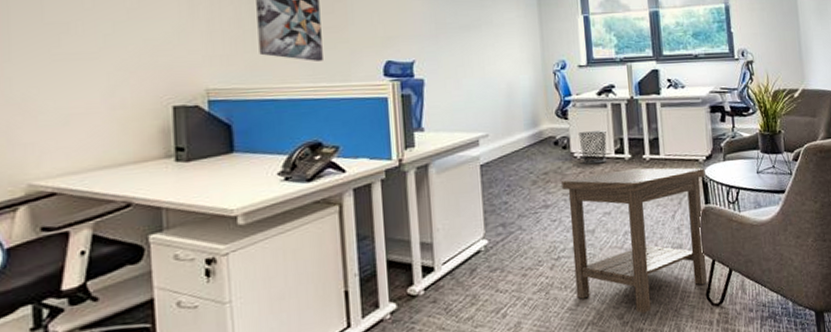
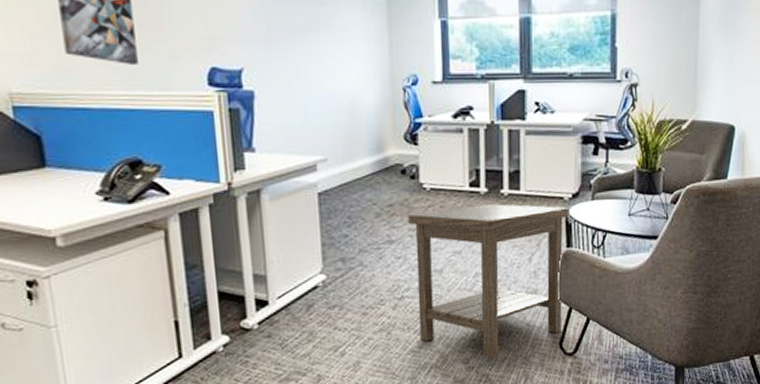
waste bin: present [578,130,607,164] -> none [429,159,461,197]

